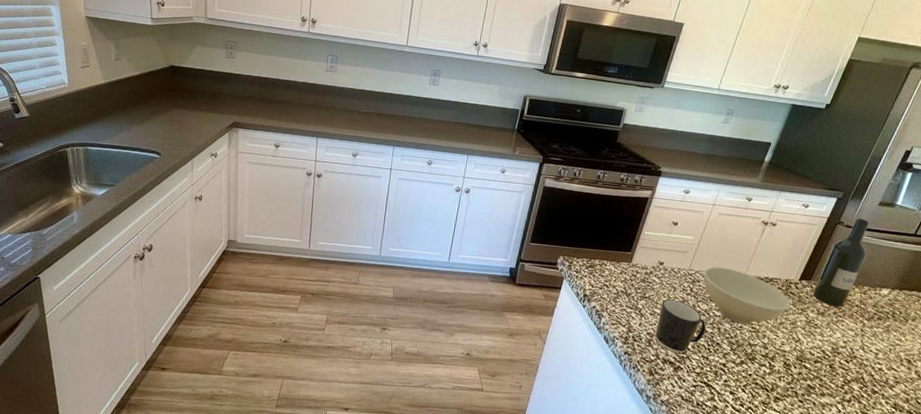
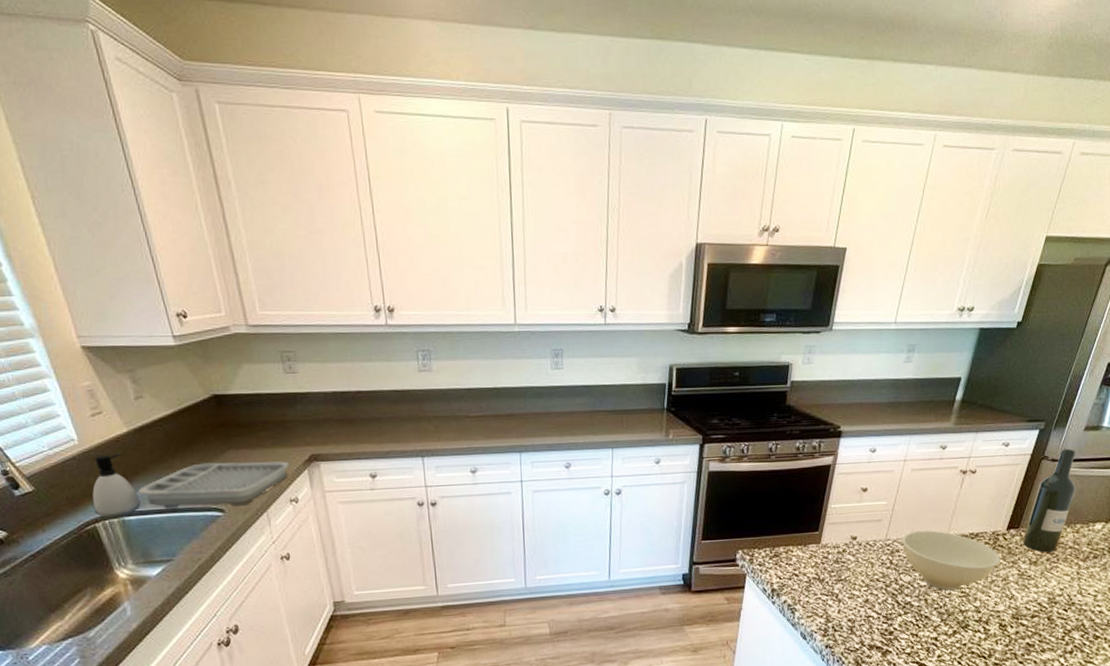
soap dispenser: none [68,97,102,147] -> present [92,454,141,518]
dish rack: none [102,115,216,153] -> present [138,461,290,509]
mug: present [655,299,706,353] -> none [857,576,912,636]

